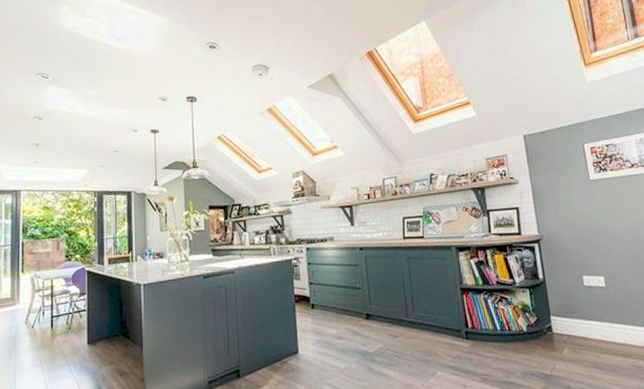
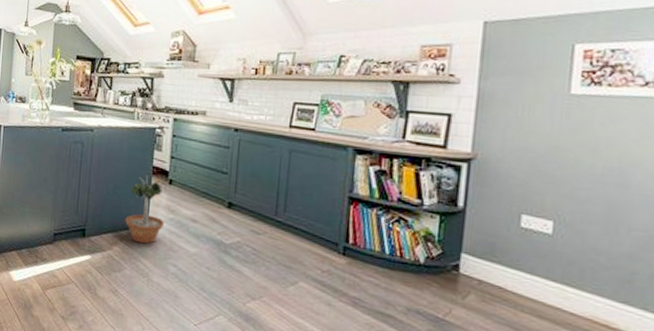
potted tree: none [276,304,314,371] -> present [125,175,165,244]

